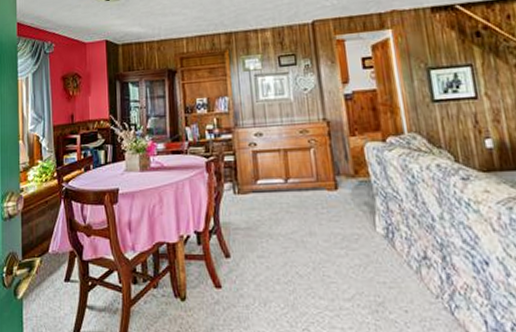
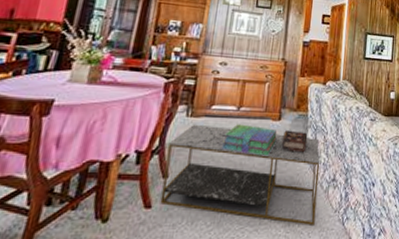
coffee table: none [224,201,411,313] -> present [160,124,320,225]
stack of books: none [276,197,340,233] -> present [221,124,278,158]
spell book: none [344,200,379,226] -> present [281,130,308,153]

